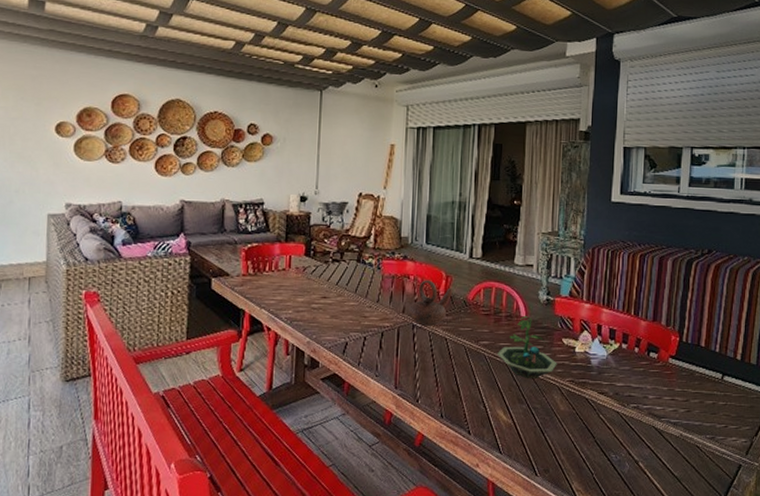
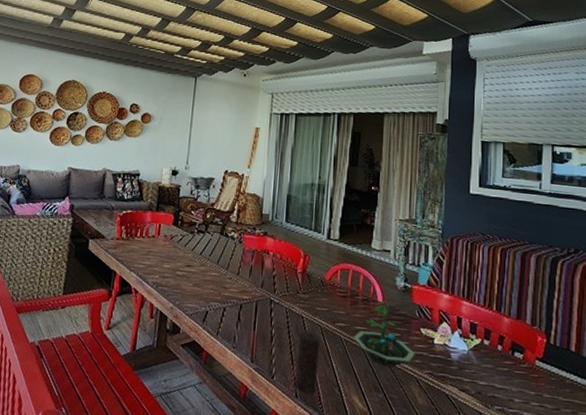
teapot: present [408,280,453,326] -> none [266,257,311,303]
candle: none [440,352,465,412] -> present [295,330,321,394]

